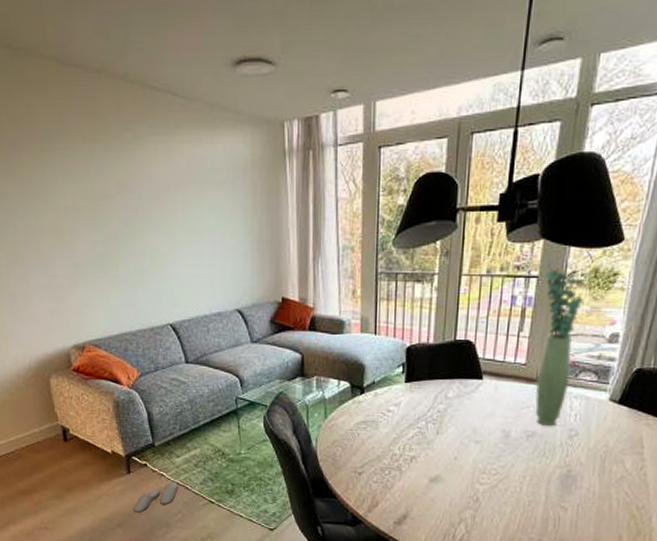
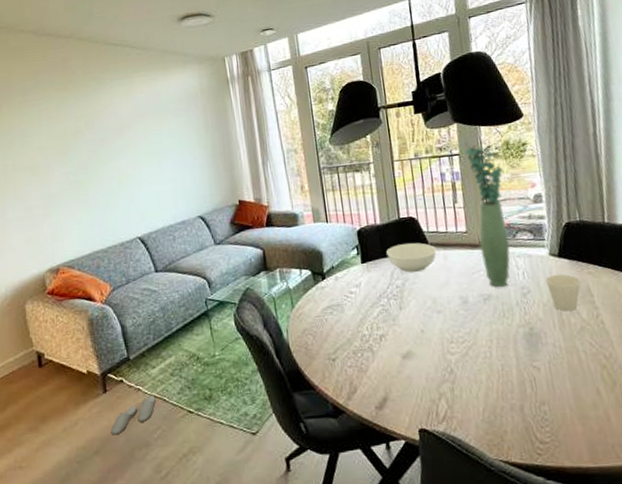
bowl: none [434,367,489,399] -> present [386,242,437,273]
cup: none [597,420,635,459] -> present [545,274,581,312]

